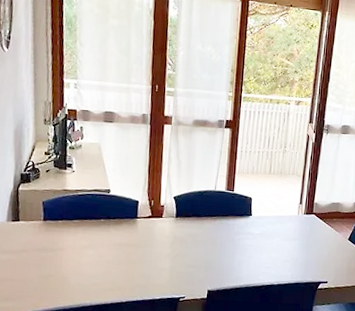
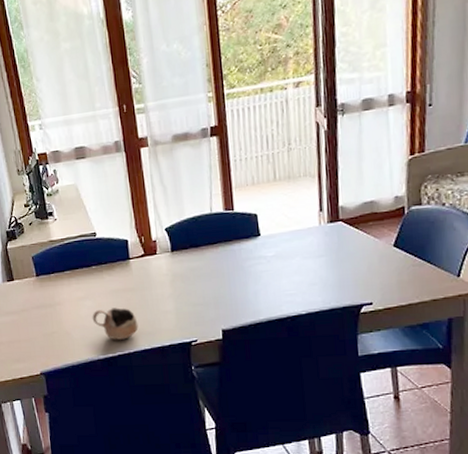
cup: none [91,259,135,290] -> present [92,307,139,340]

